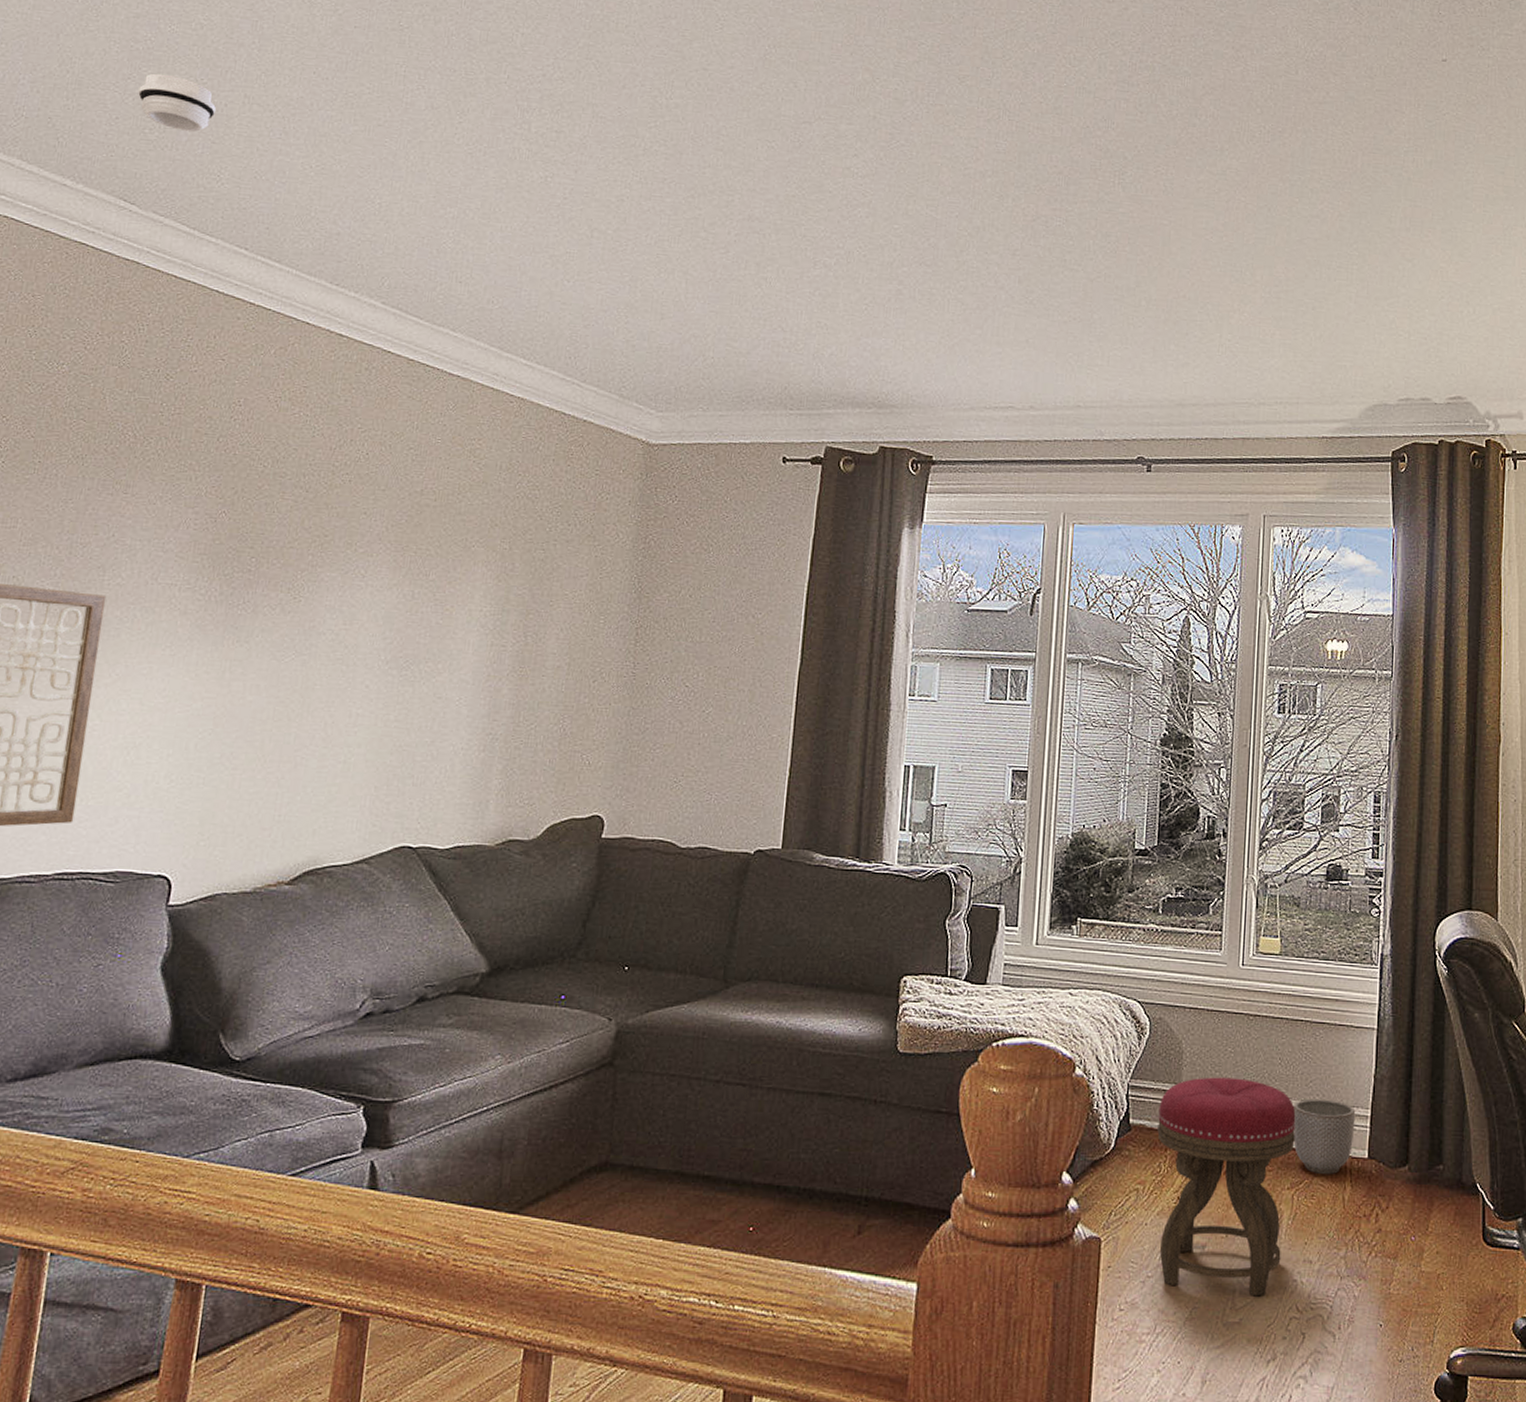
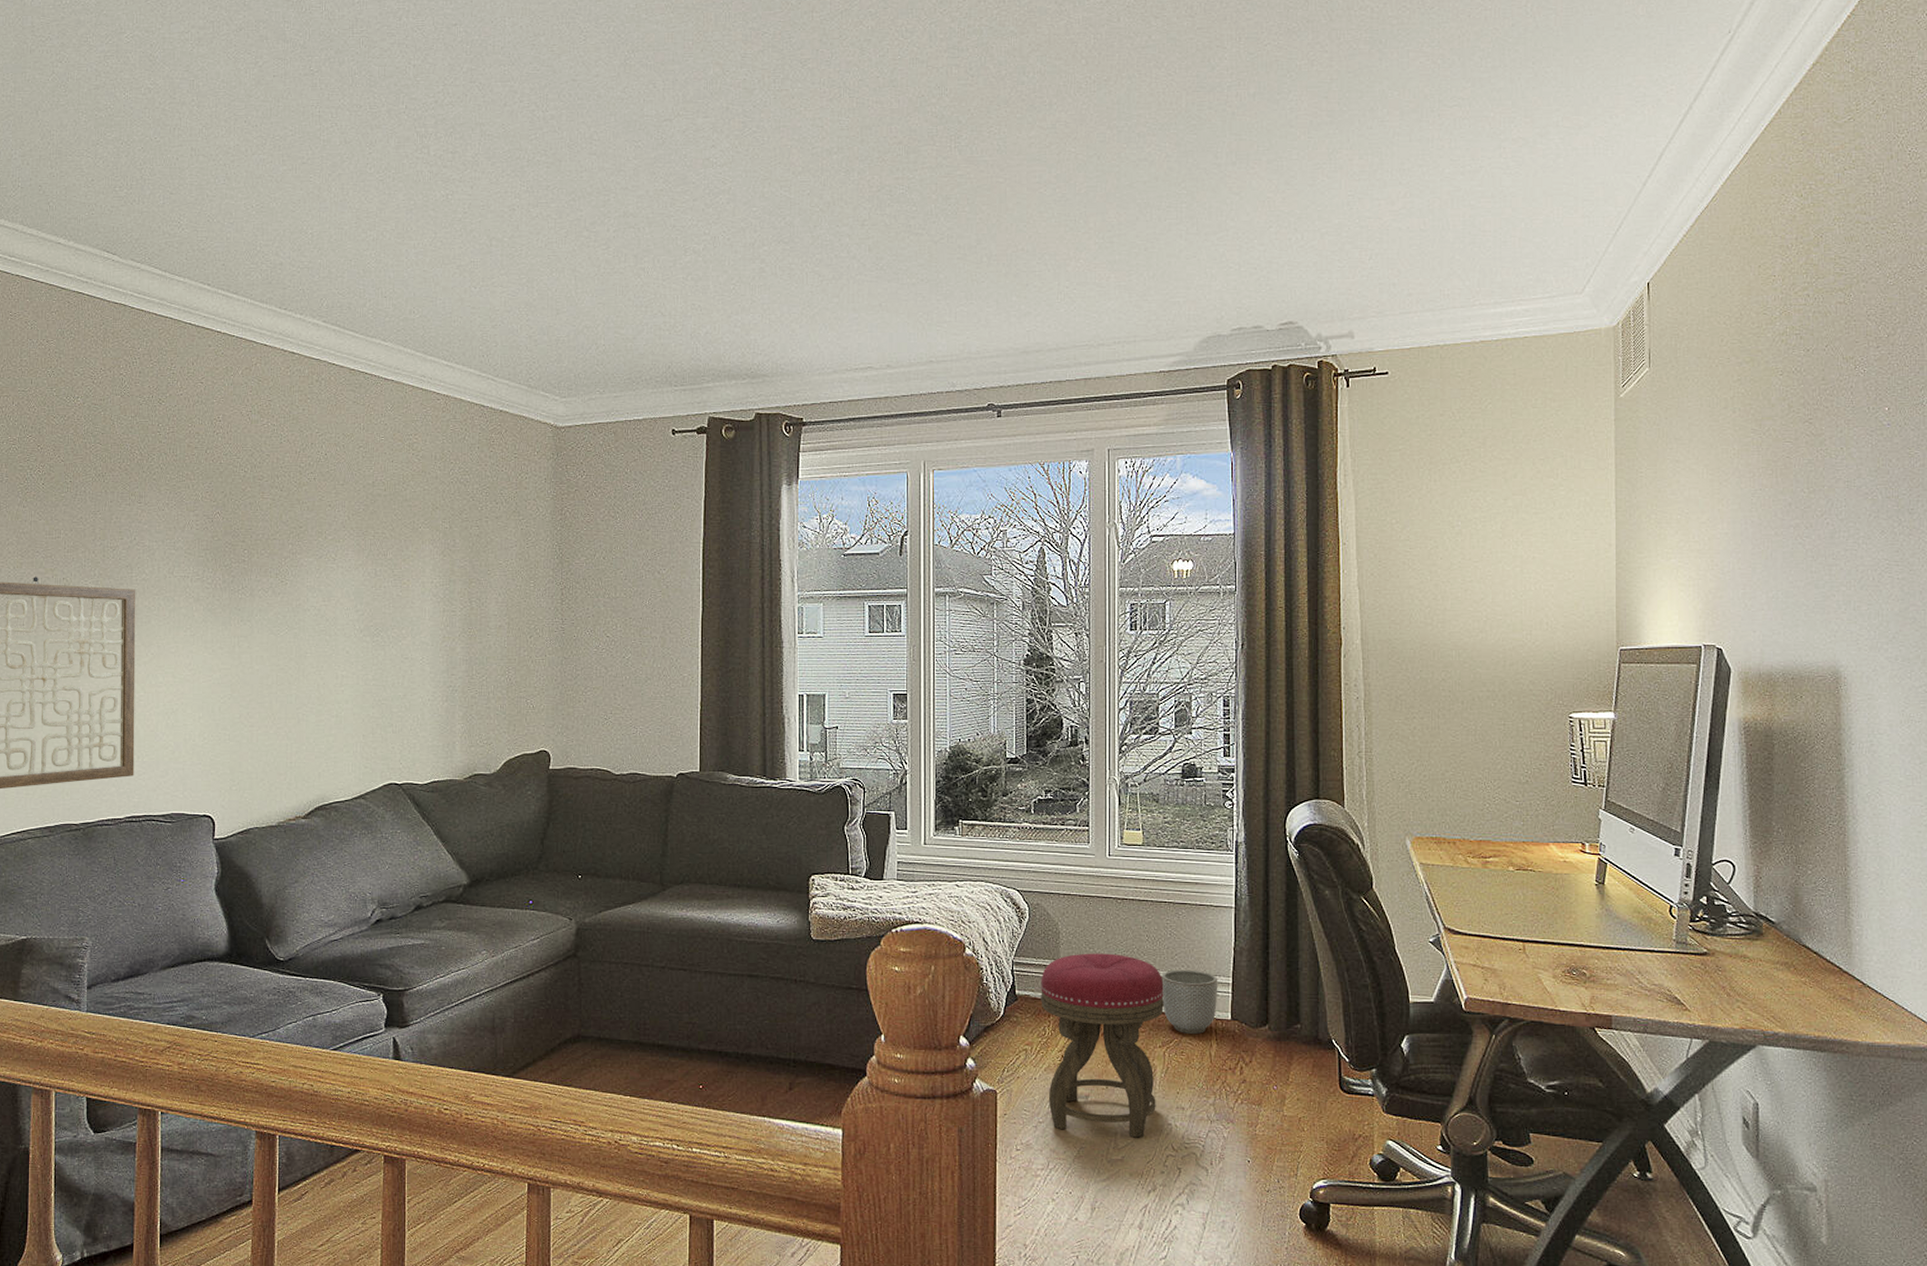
smoke detector: present [138,73,216,132] -> none [106,137,169,185]

